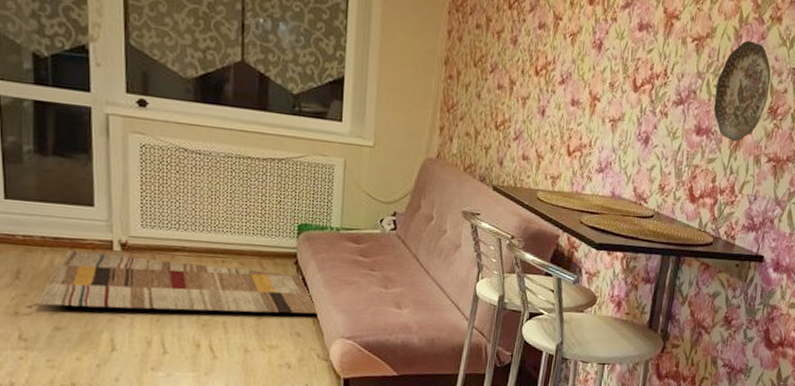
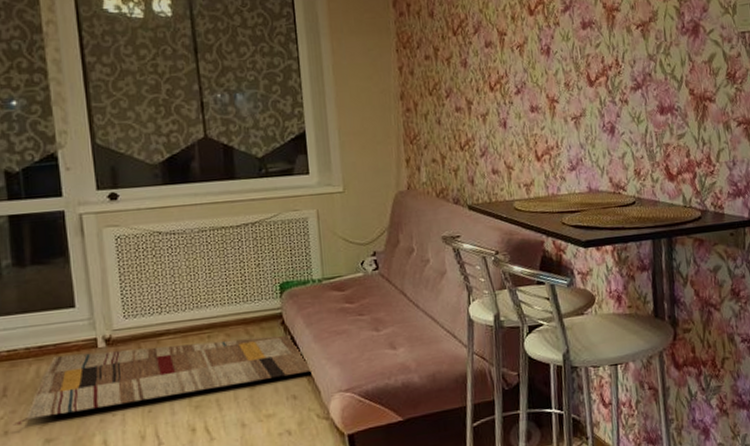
decorative plate: present [713,40,771,142] -> none [669,16,724,114]

